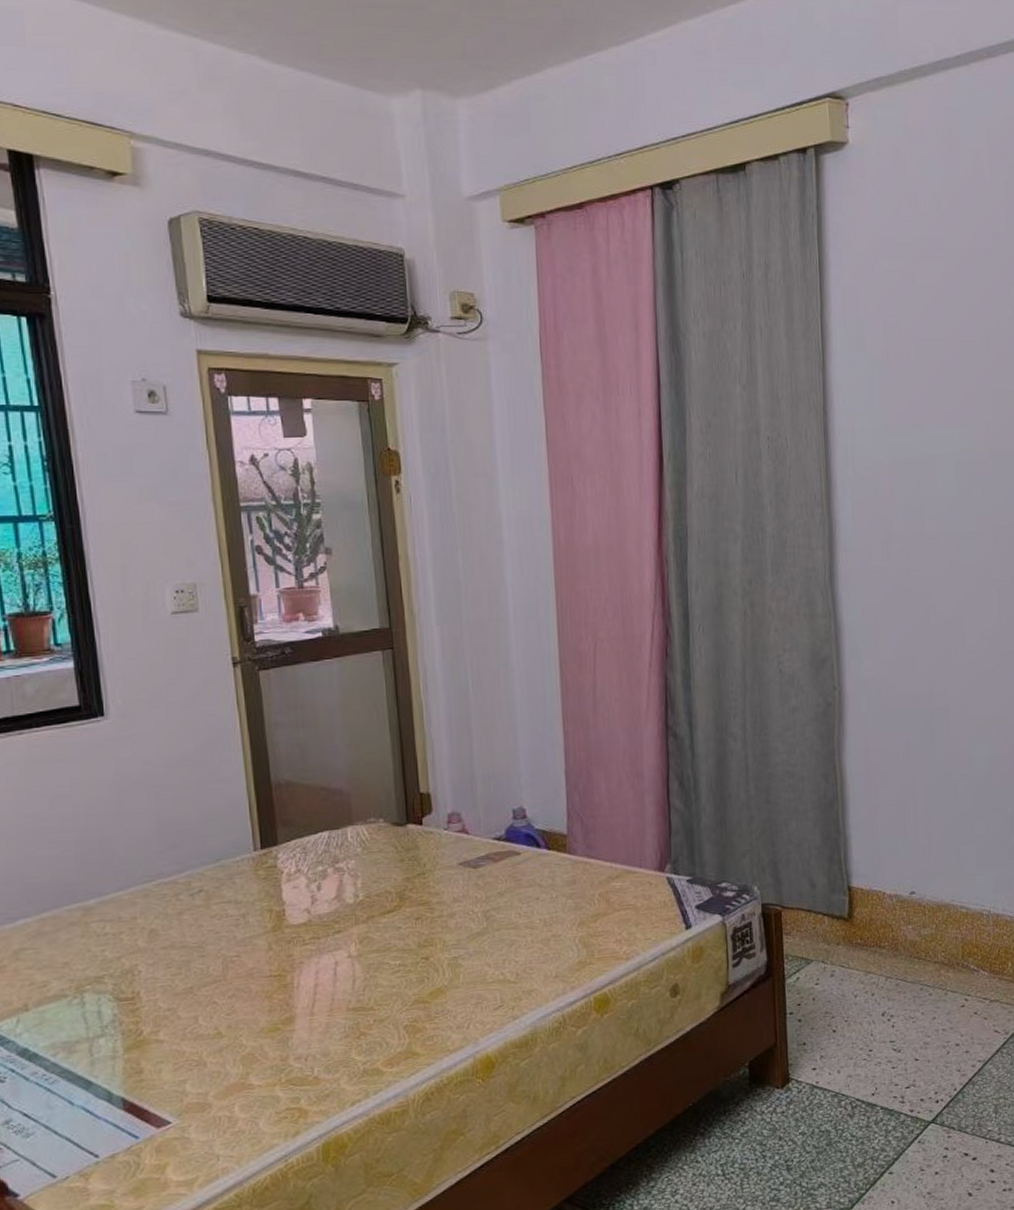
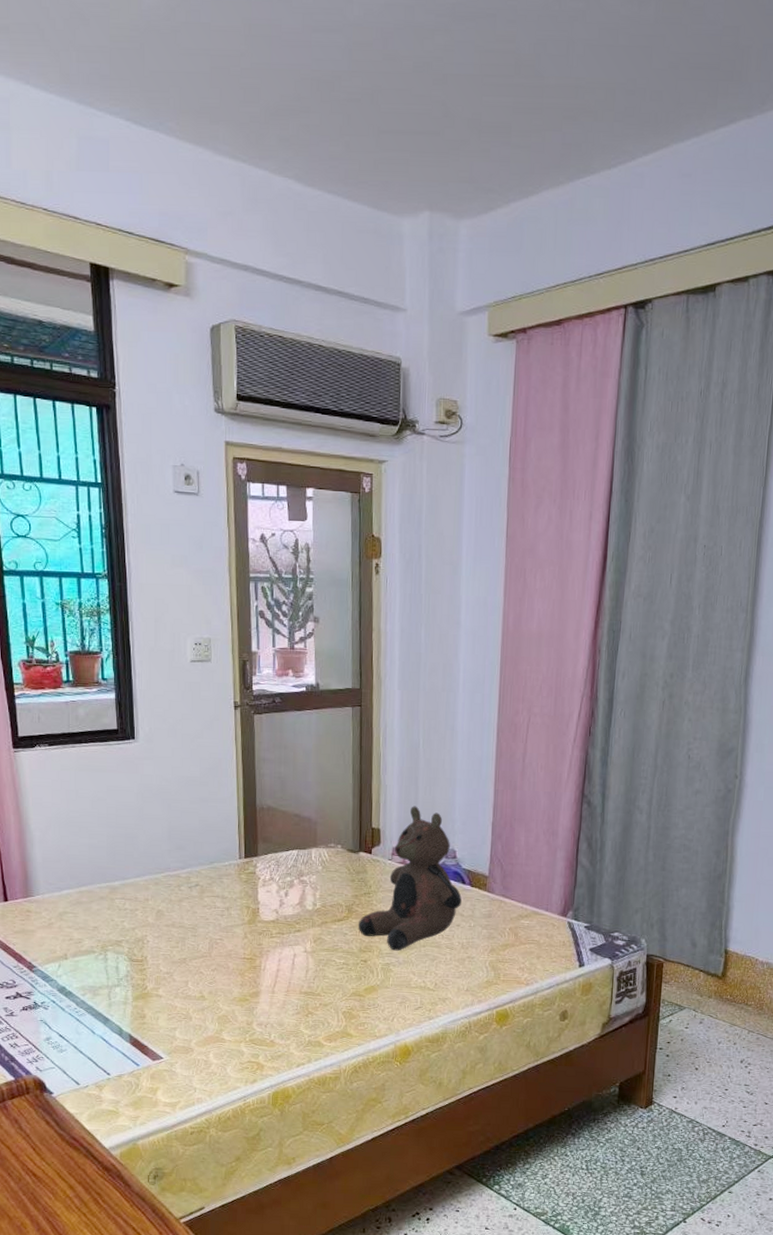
teddy bear: none [413,761,538,940] -> present [358,806,462,951]

